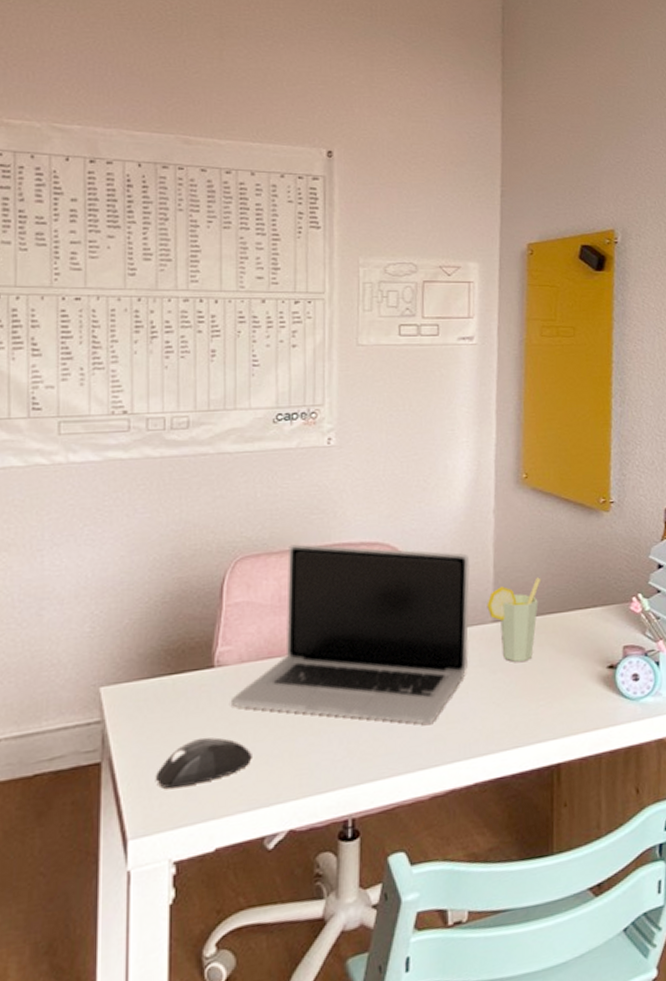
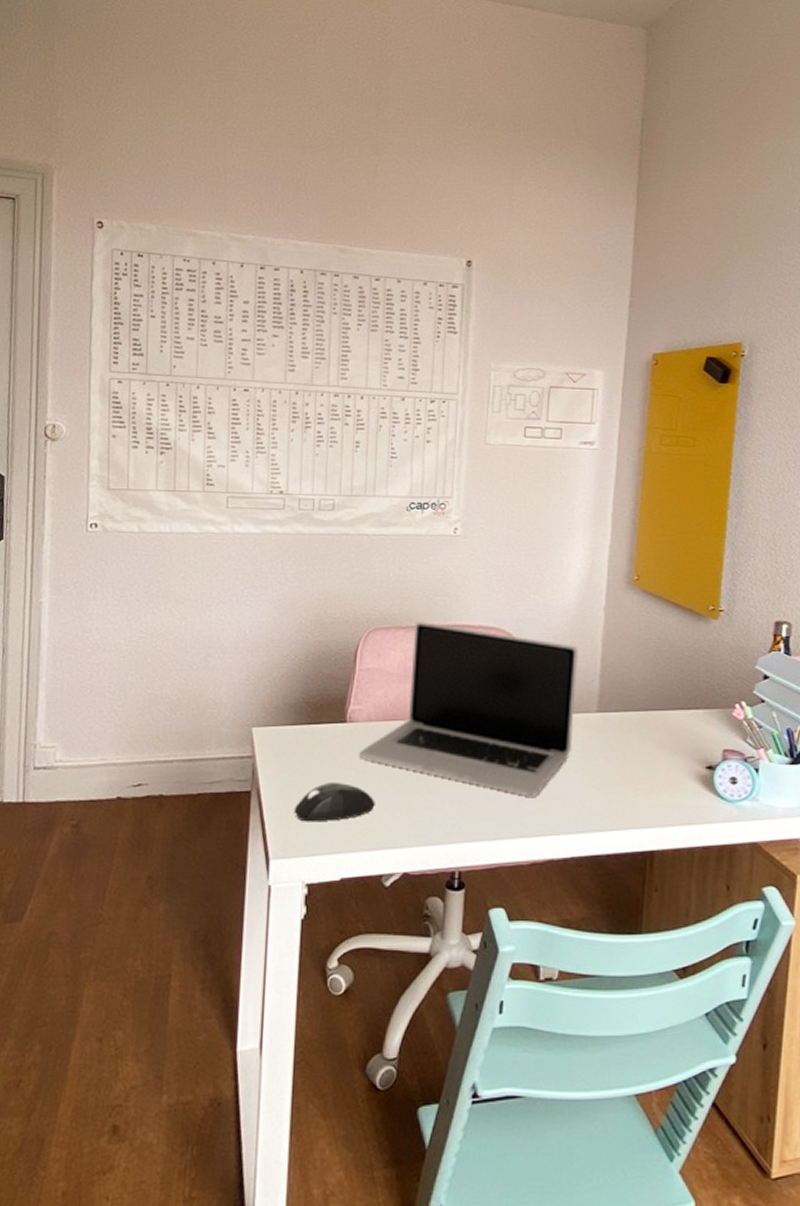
cup: present [487,577,541,662] -> none [592,675,646,753]

